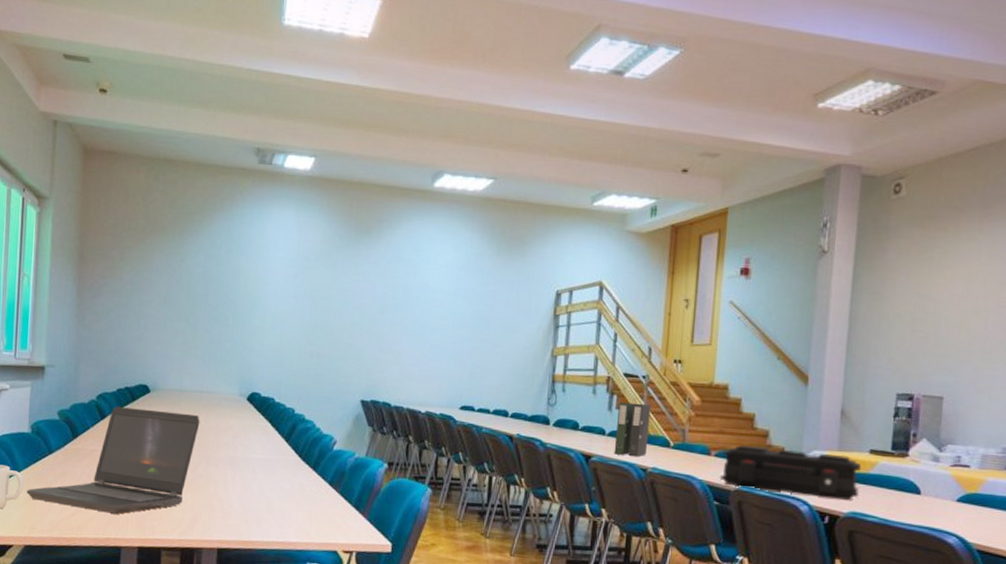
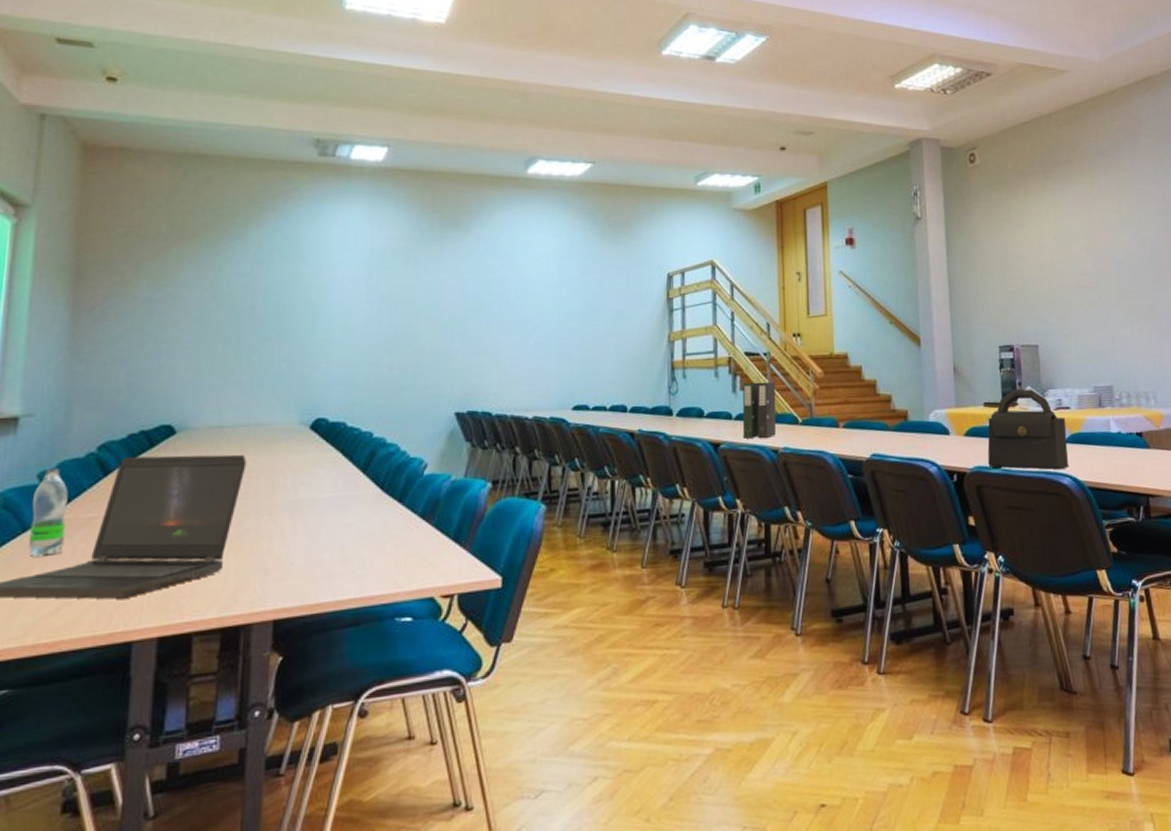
bottle: none [53,409,78,474] -> present [28,469,68,557]
briefcase: present [719,444,861,500] -> none [850,410,980,456]
handbag: none [865,440,963,528] -> present [987,389,1069,470]

